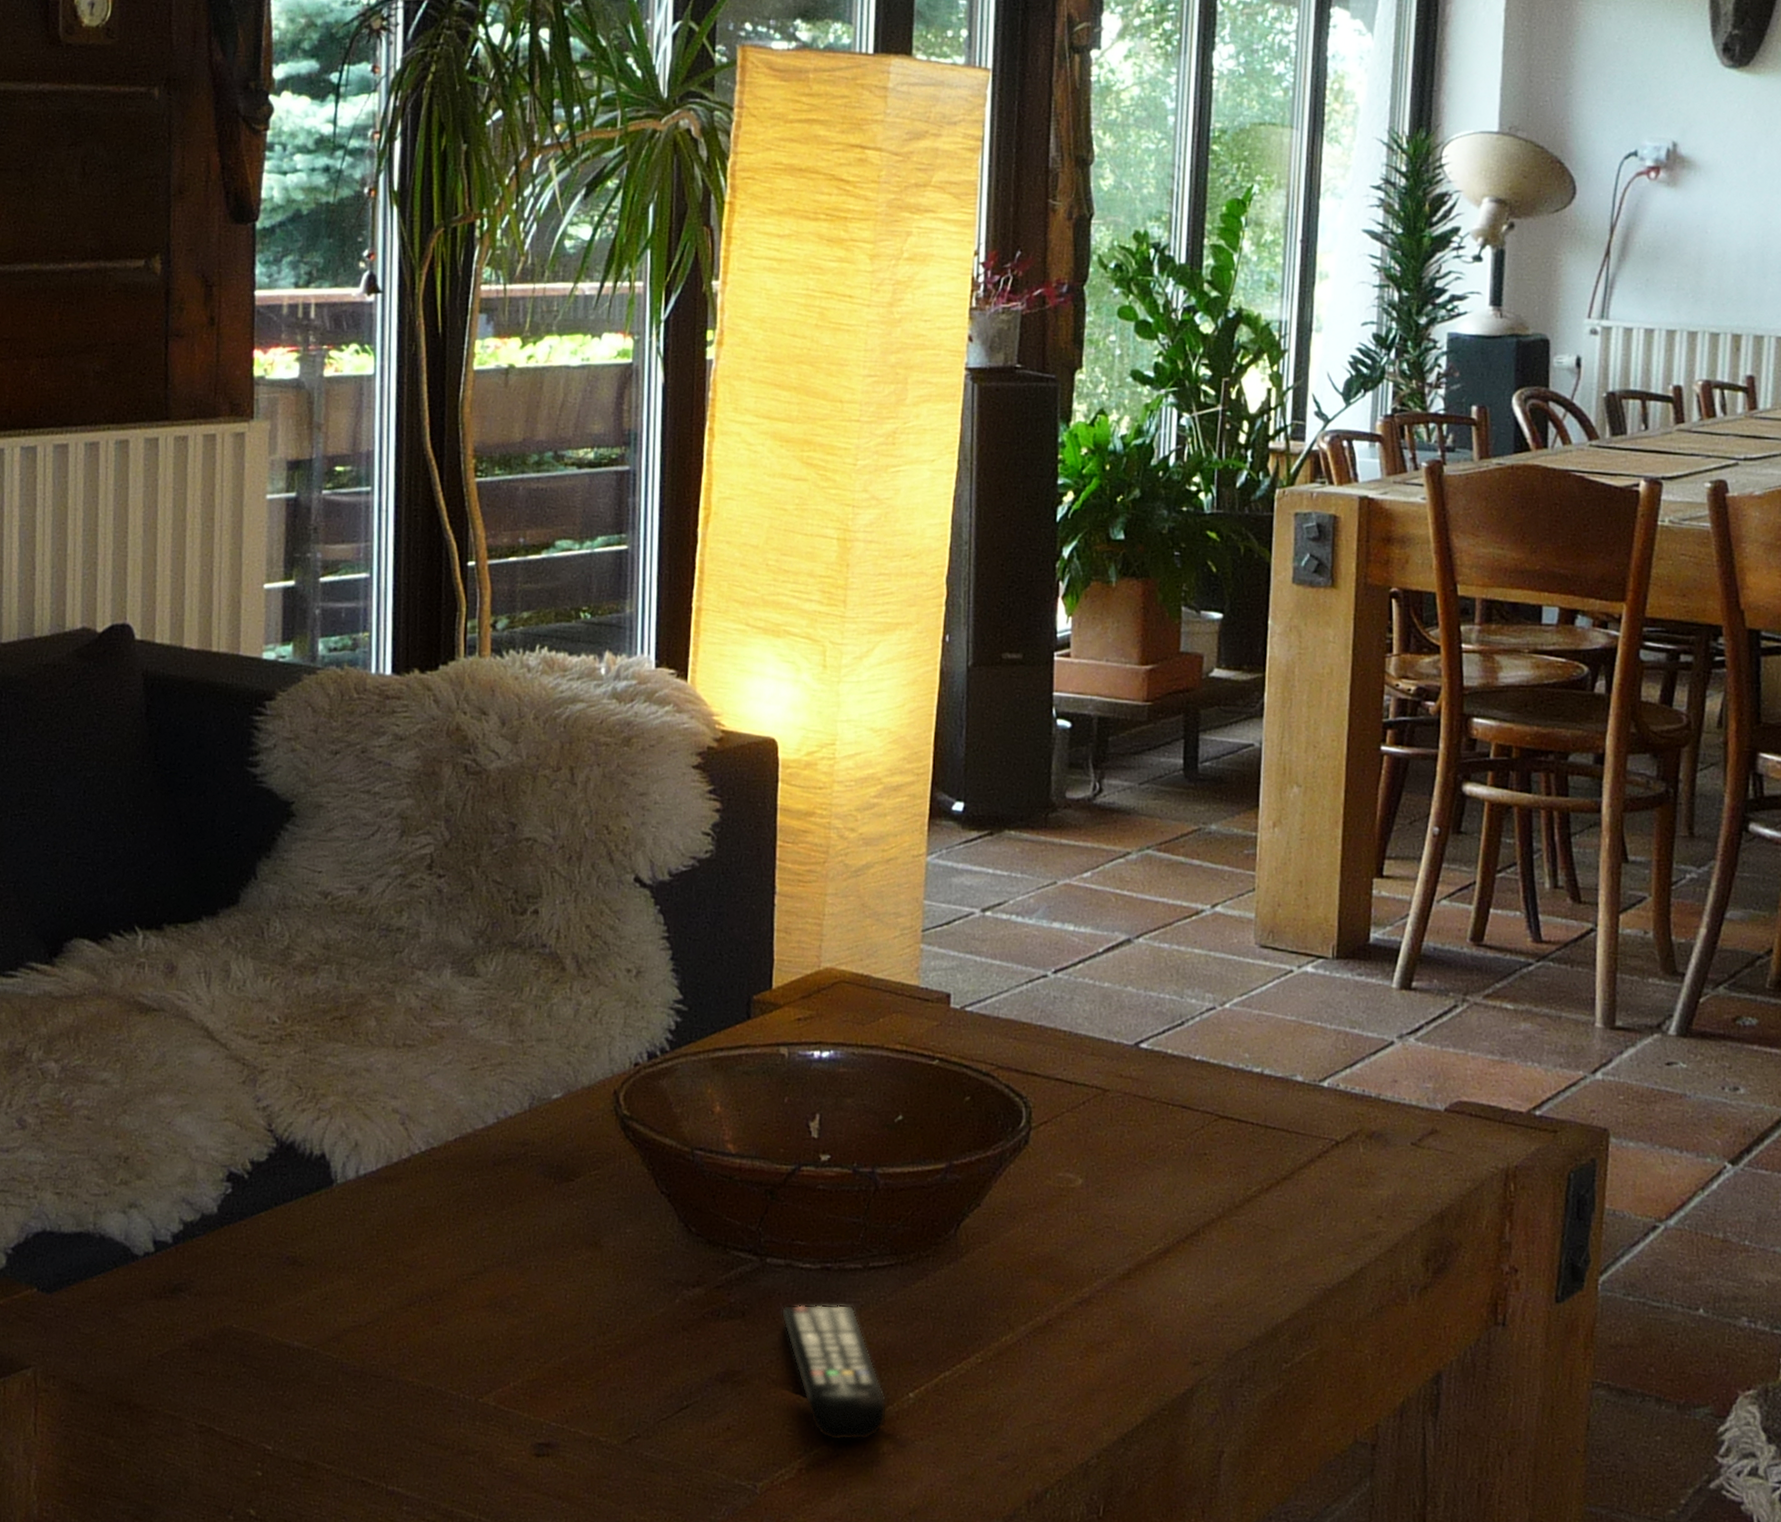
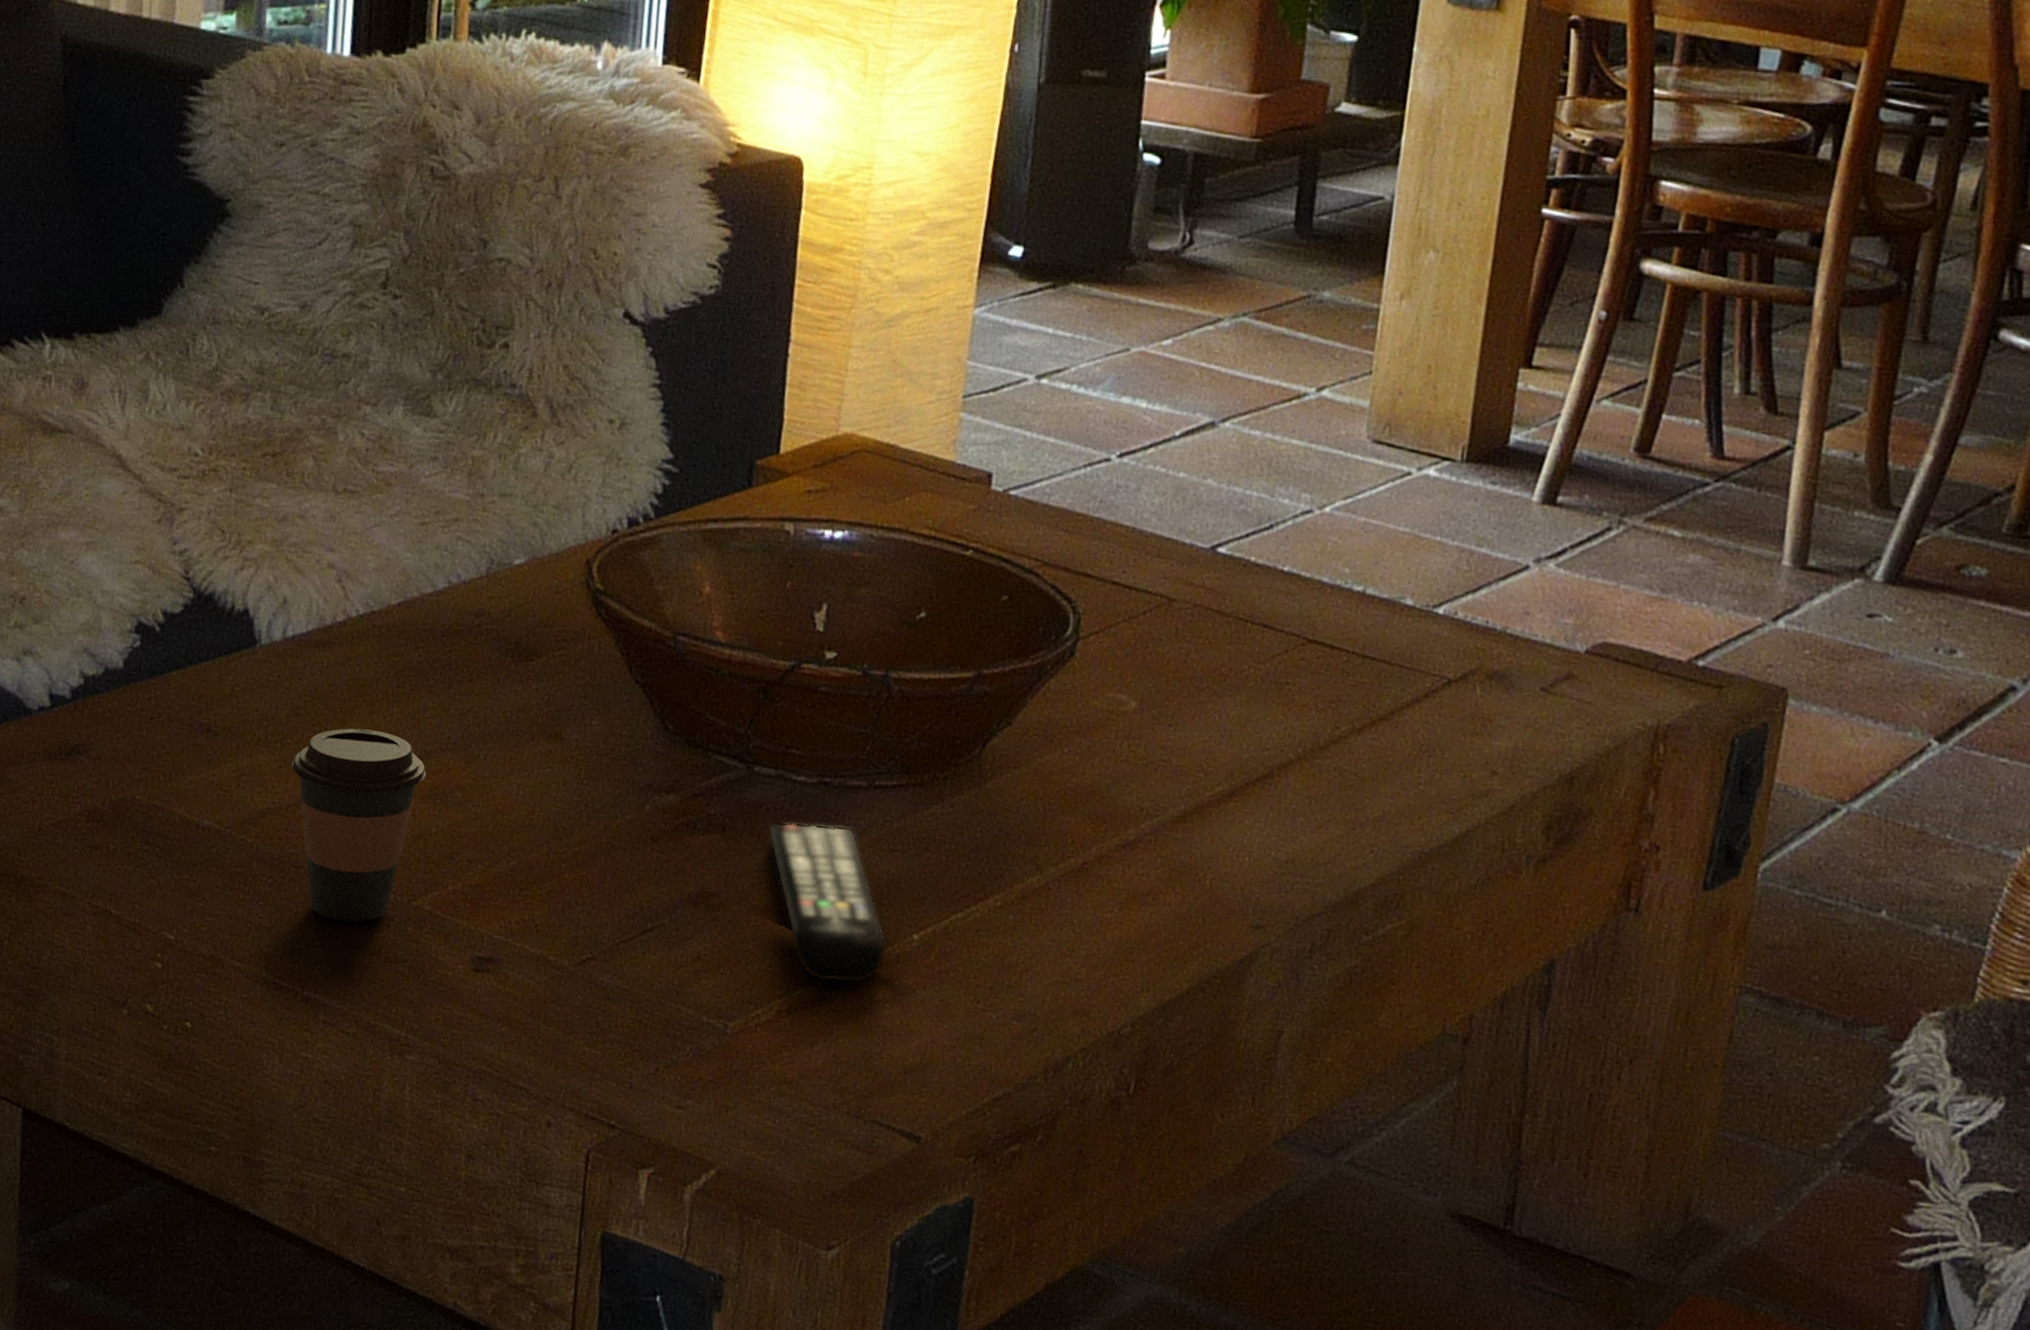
coffee cup: none [368,1251,486,1422] -> present [291,728,427,923]

